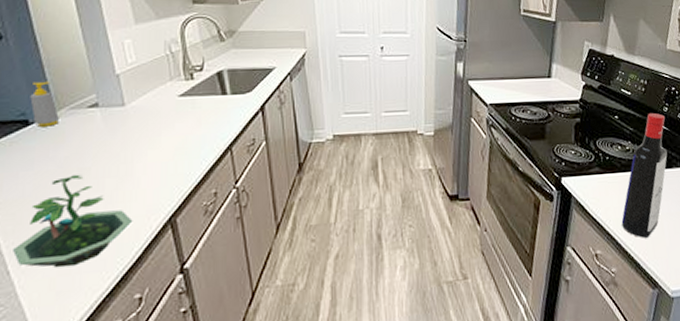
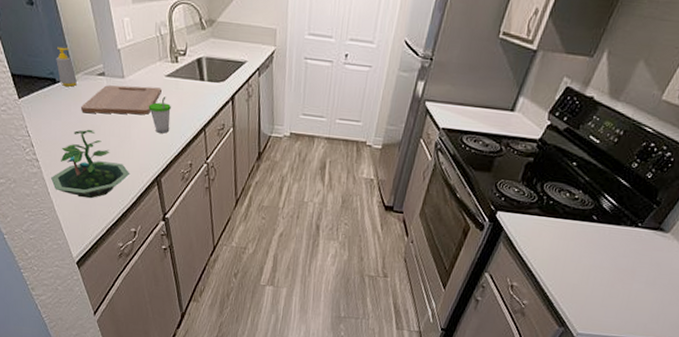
cutting board: none [62,110,174,156] -> present [80,85,162,115]
cup: none [157,119,187,163] -> present [148,96,171,134]
liquor bottle: present [621,112,668,238] -> none [546,165,631,283]

